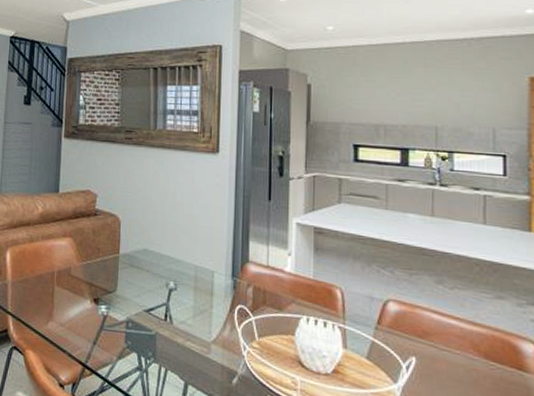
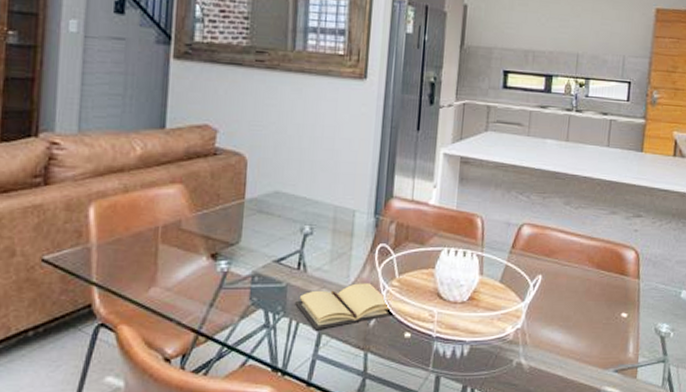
book: none [164,340,258,380] -> present [295,283,397,330]

